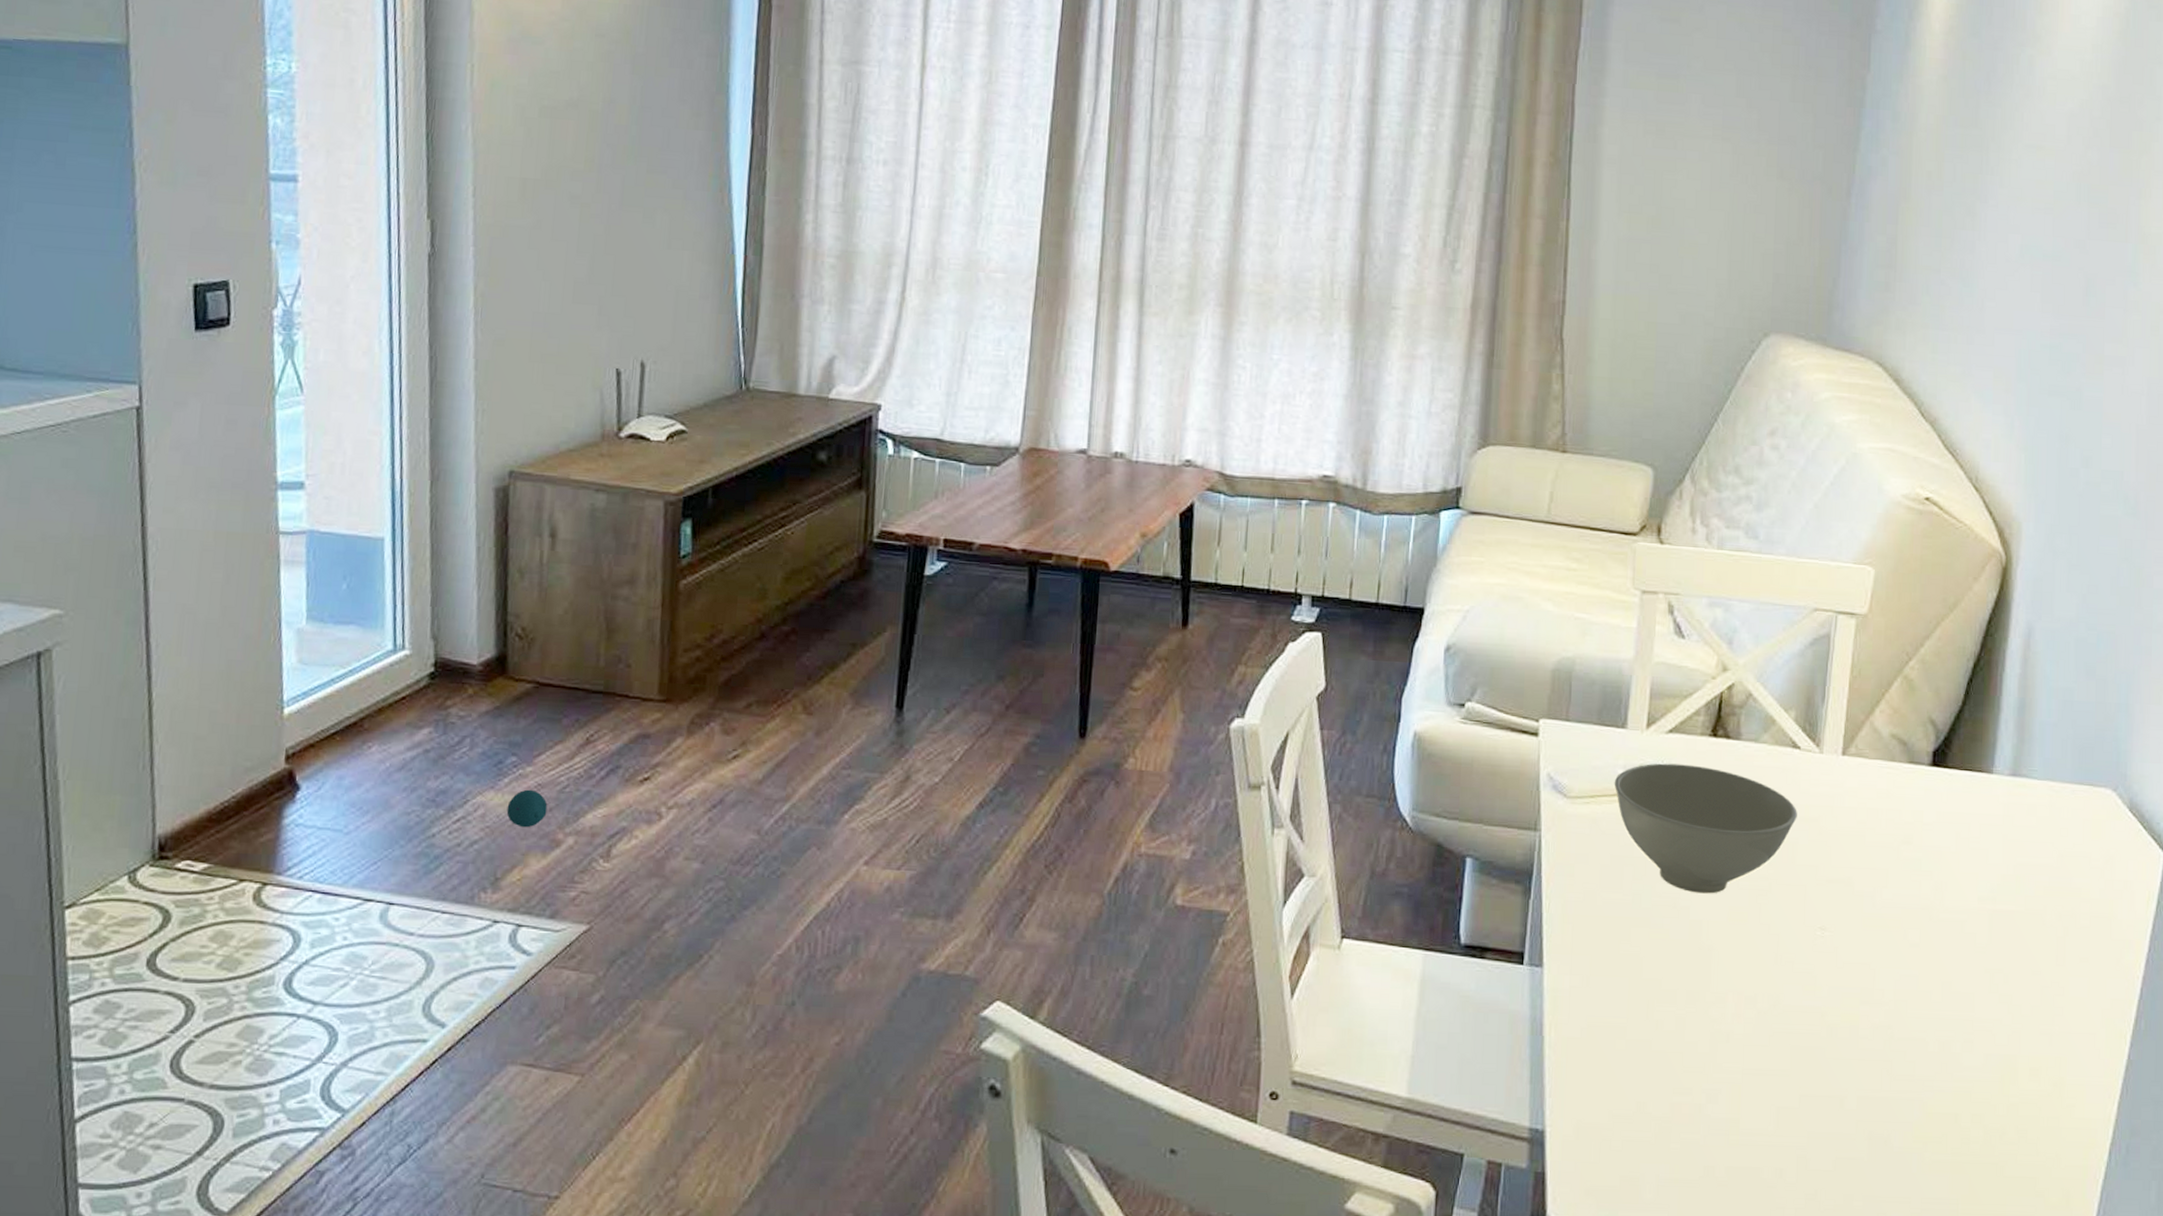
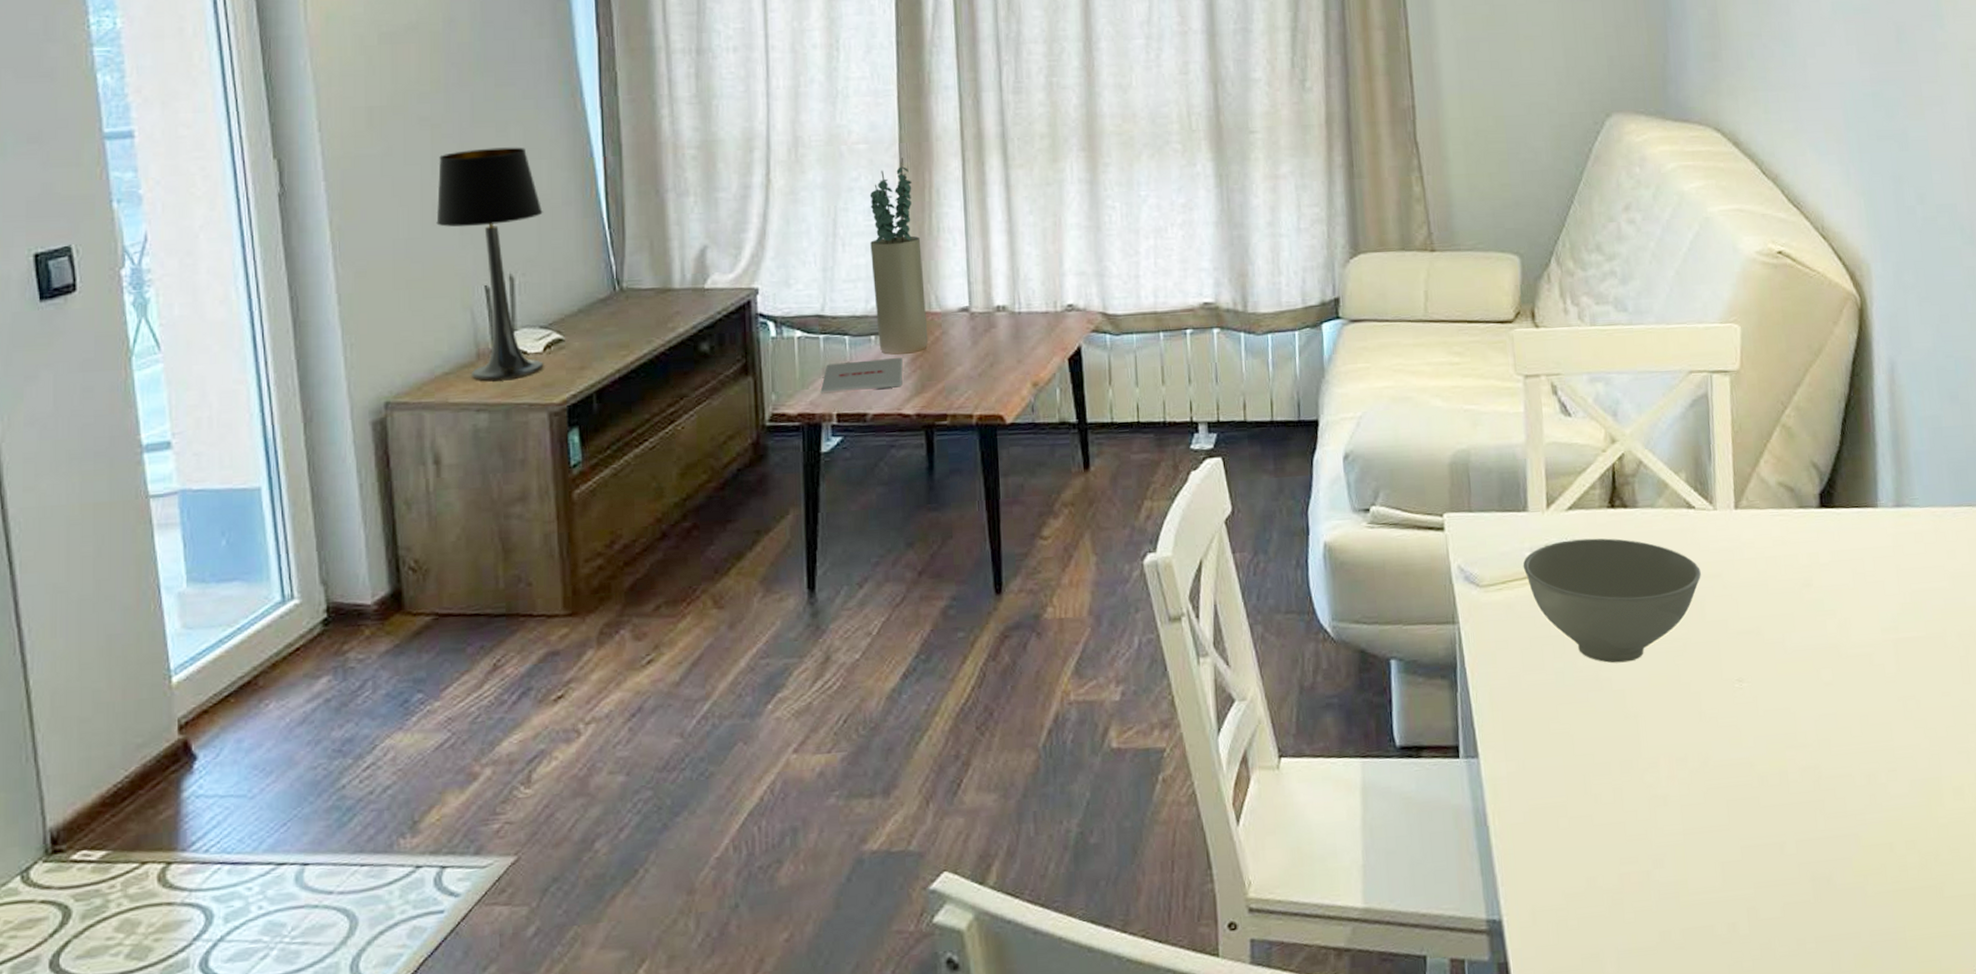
toy ball: present [506,789,548,828] -> none [418,725,460,765]
table lamp: none [576,232,680,464] -> present [436,147,544,381]
magazine: none [930,488,1016,521] -> present [820,357,904,395]
vase: none [993,292,1047,490] -> present [869,158,929,356]

